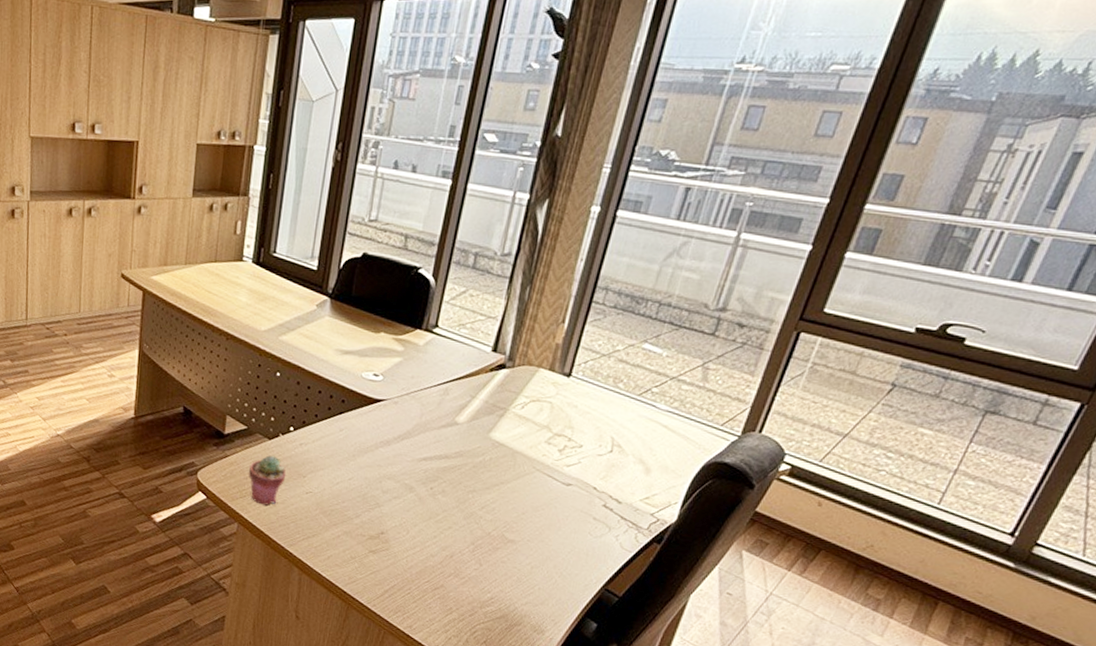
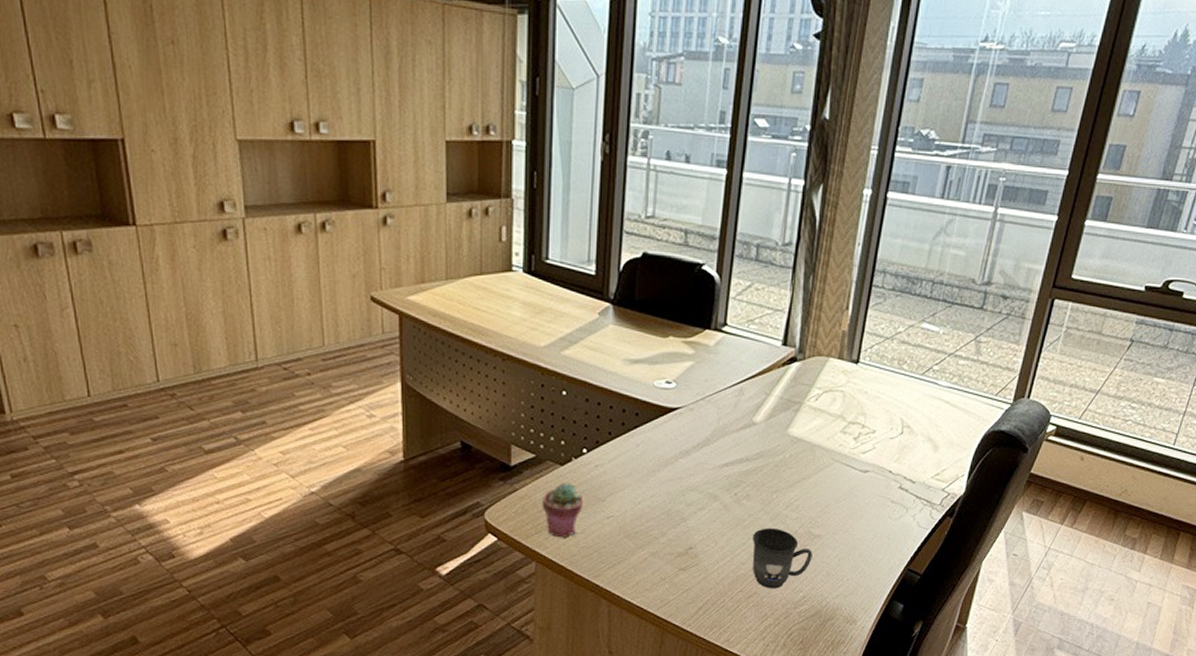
mug: none [441,525,505,586] -> present [753,528,813,589]

